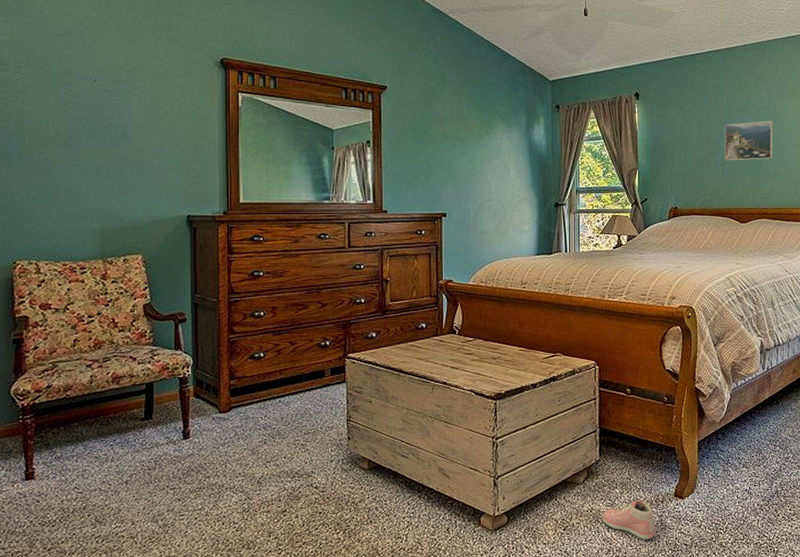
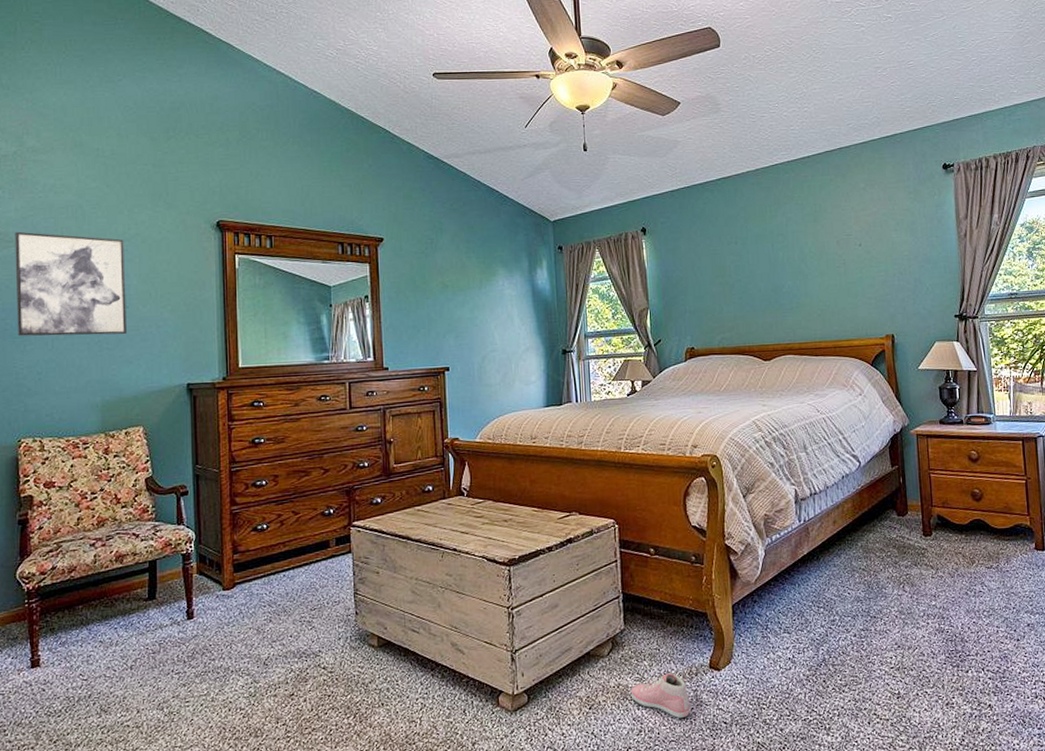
wall art: none [11,55,126,163] -> present [15,231,127,336]
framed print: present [724,120,773,161] -> none [740,247,795,295]

